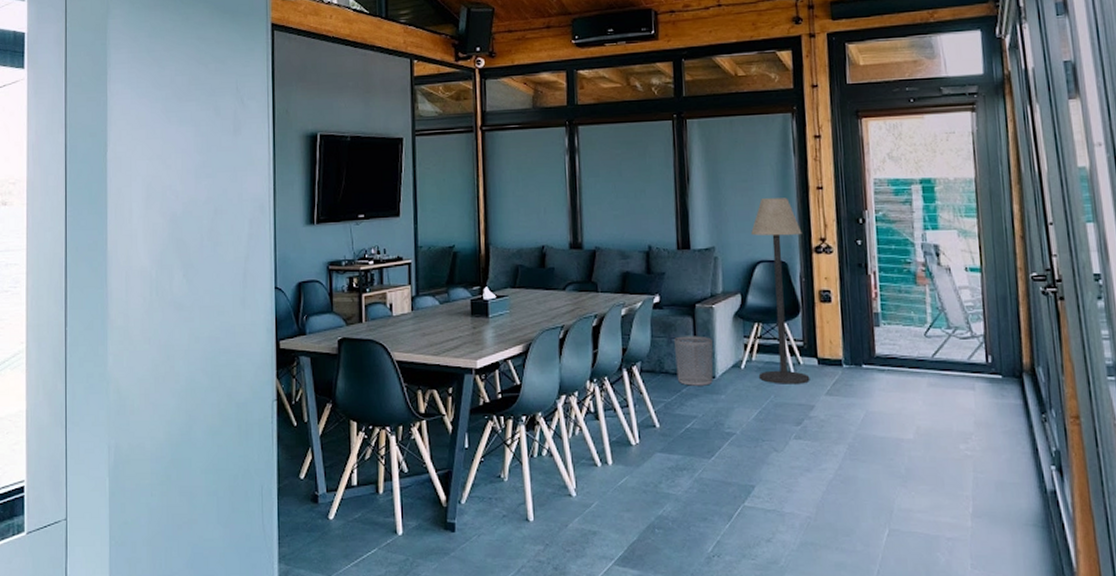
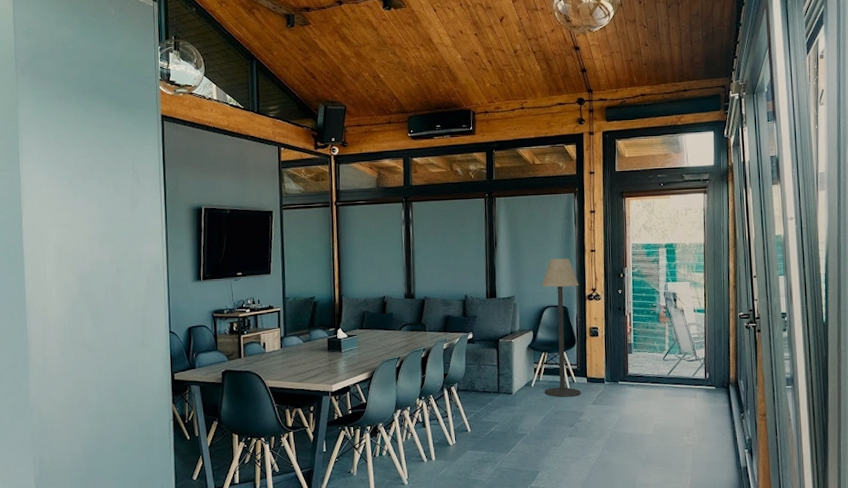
waste bin: present [674,335,714,386] -> none [483,363,511,400]

